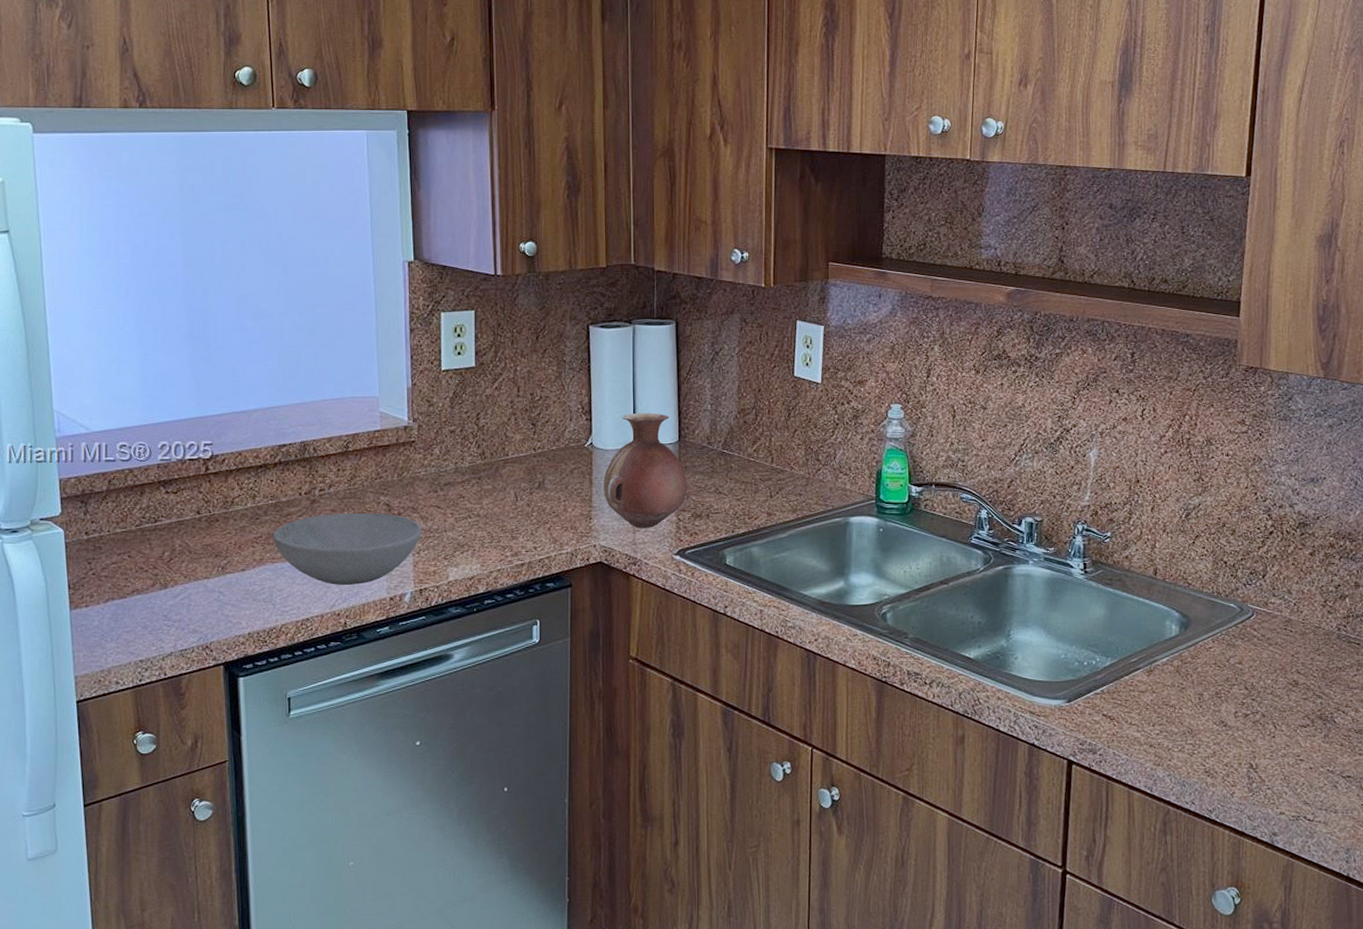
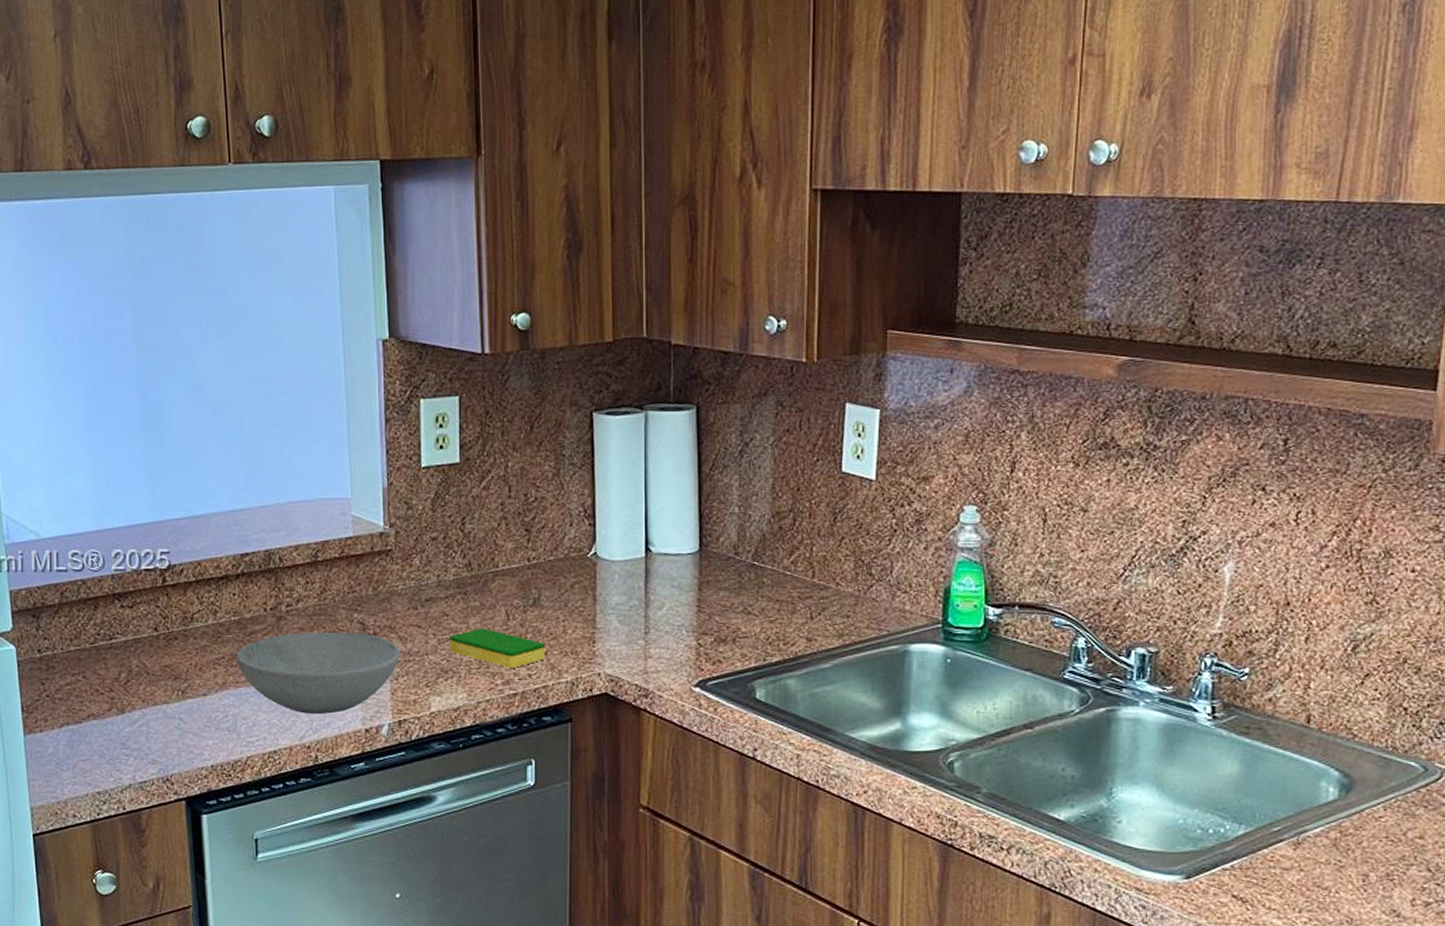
dish sponge: none [465,508,548,542] -> present [450,628,545,668]
vase: present [603,412,687,528] -> none [609,516,709,654]

